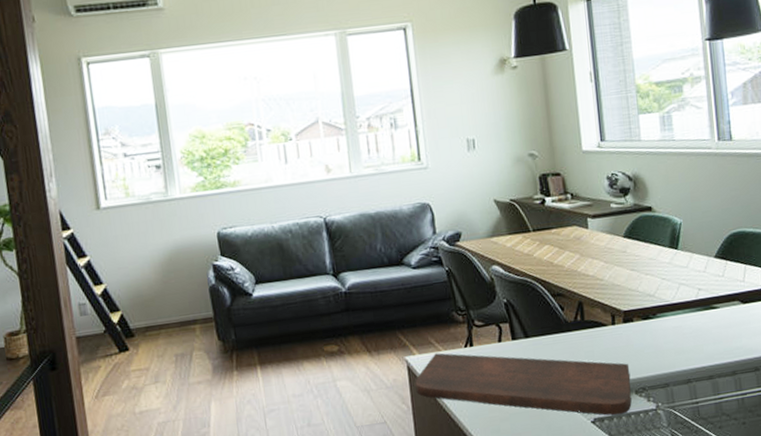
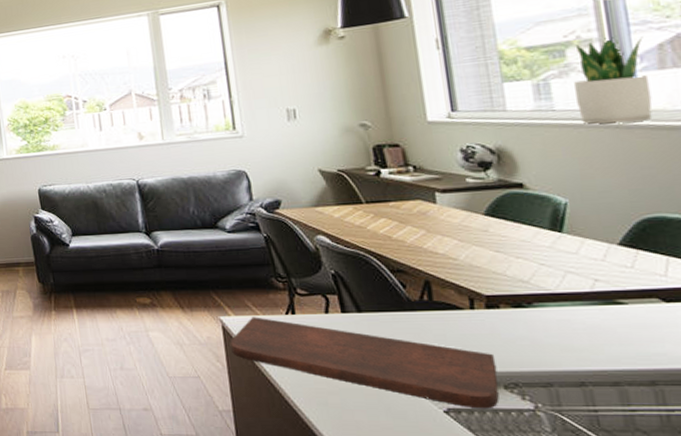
planter: none [688,75,739,153] -> present [574,36,653,125]

